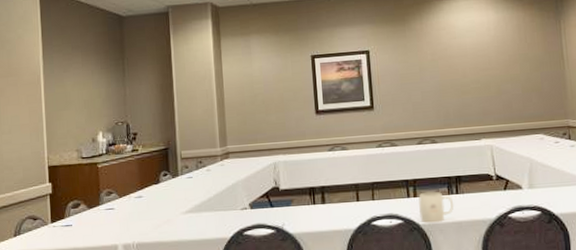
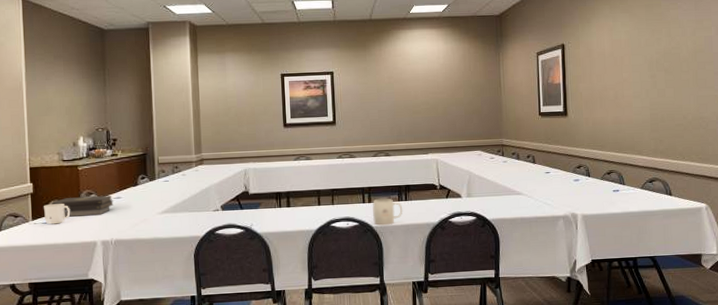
mug: none [62,203,91,228] -> present [43,203,71,225]
book: none [71,194,135,219] -> present [52,195,114,217]

